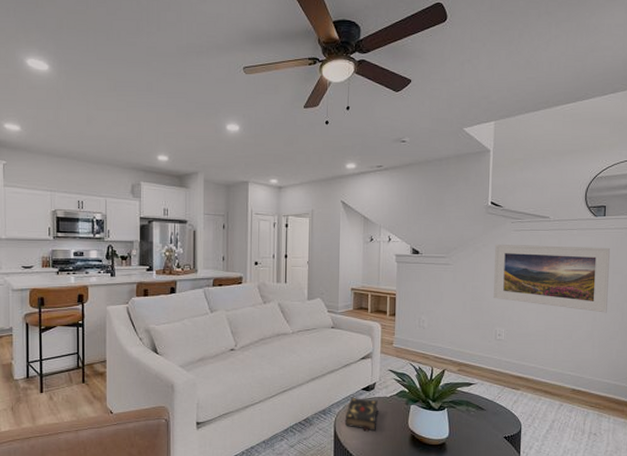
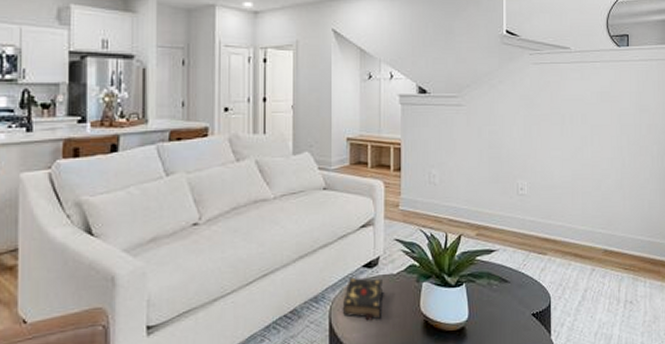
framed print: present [494,245,610,313] -> none [513,80,636,158]

